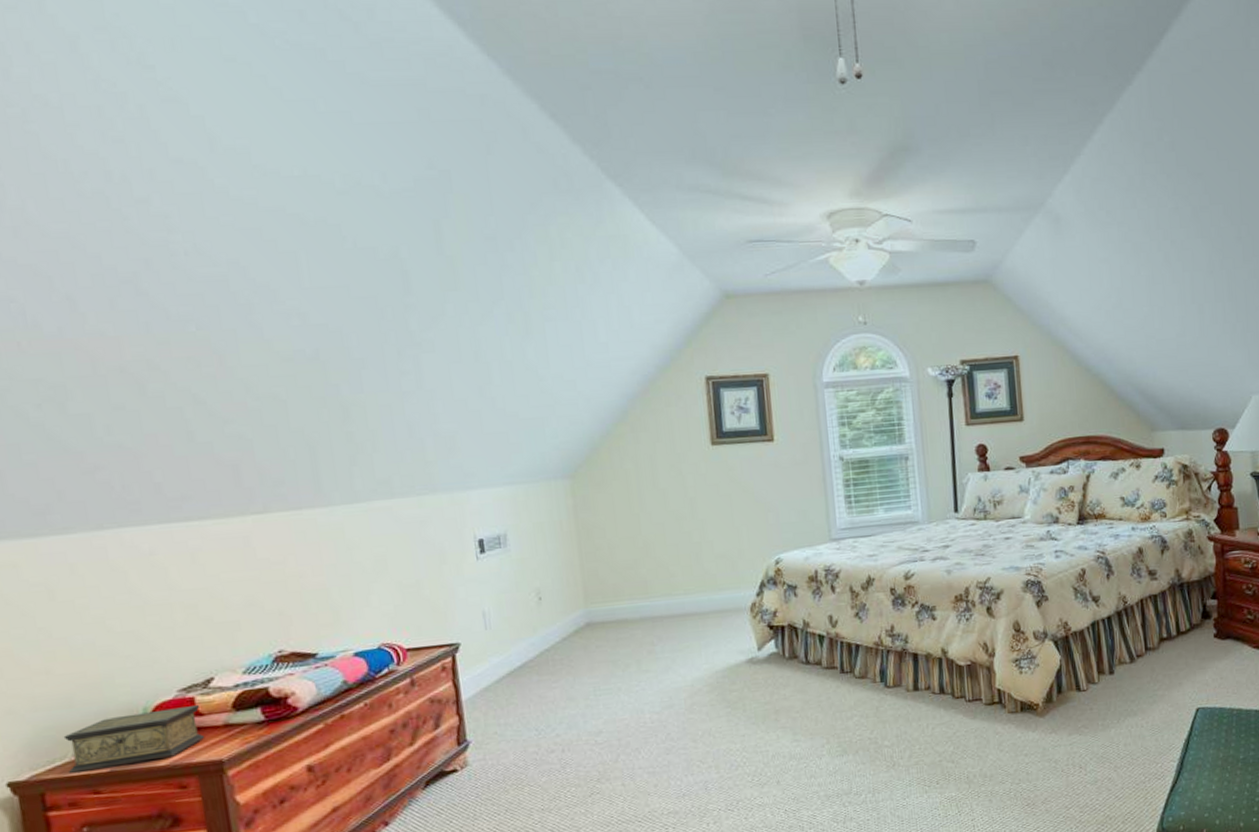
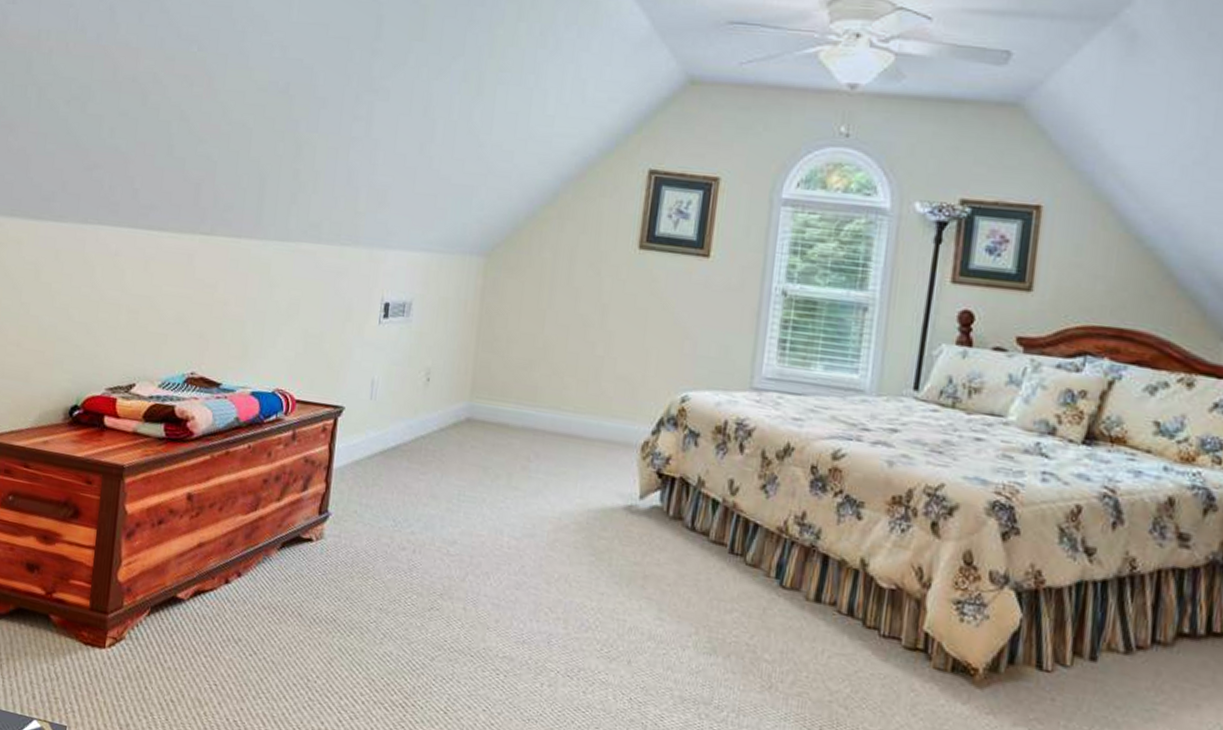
decorative box: present [63,704,205,773] -> none [11,399,119,451]

